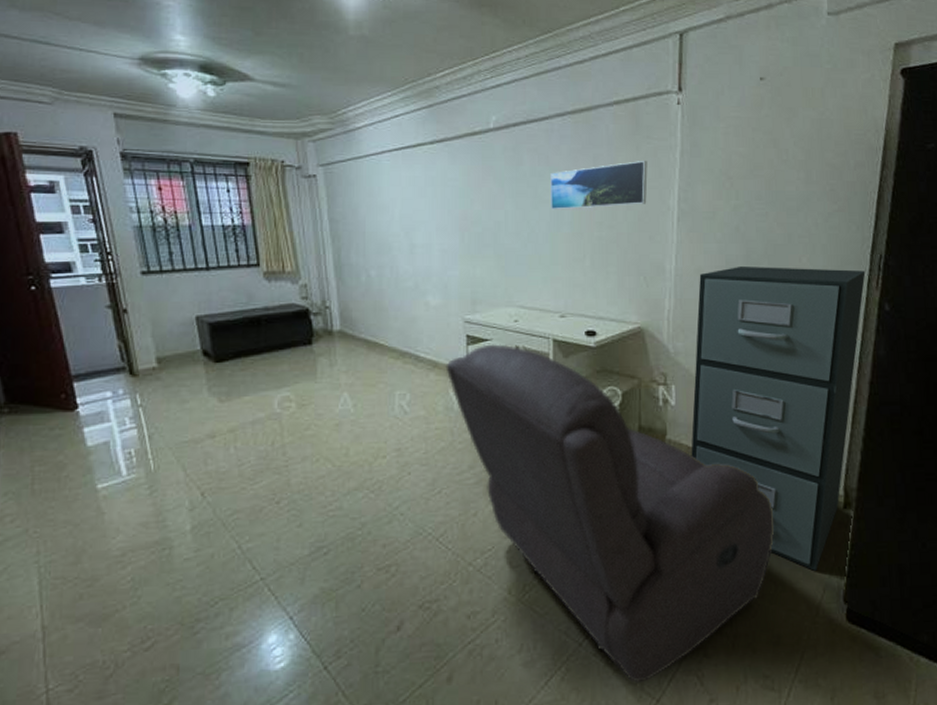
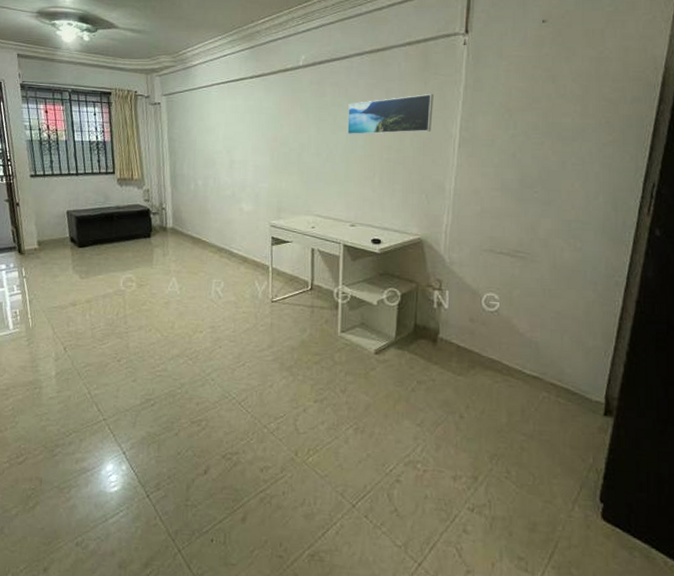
chair: present [445,344,775,683] -> none [253,245,536,547]
filing cabinet: present [691,267,866,571] -> none [460,189,637,469]

